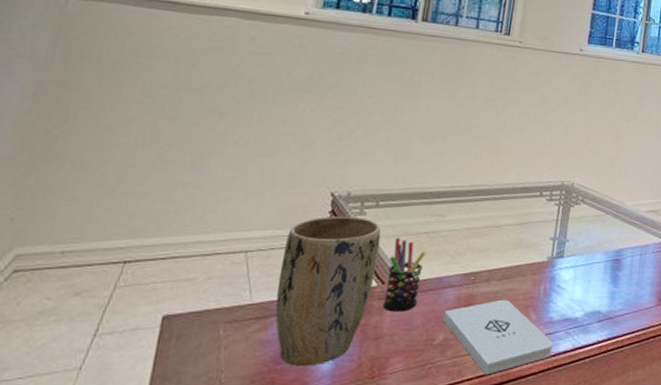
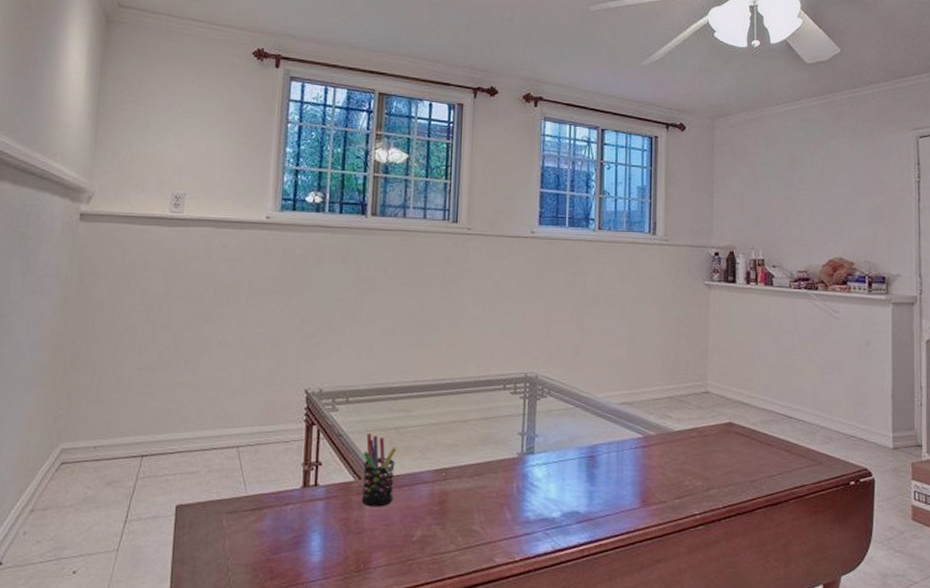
plant pot: present [275,216,381,367] -> none [266,412,353,557]
notepad: present [443,299,553,375] -> none [420,497,532,575]

